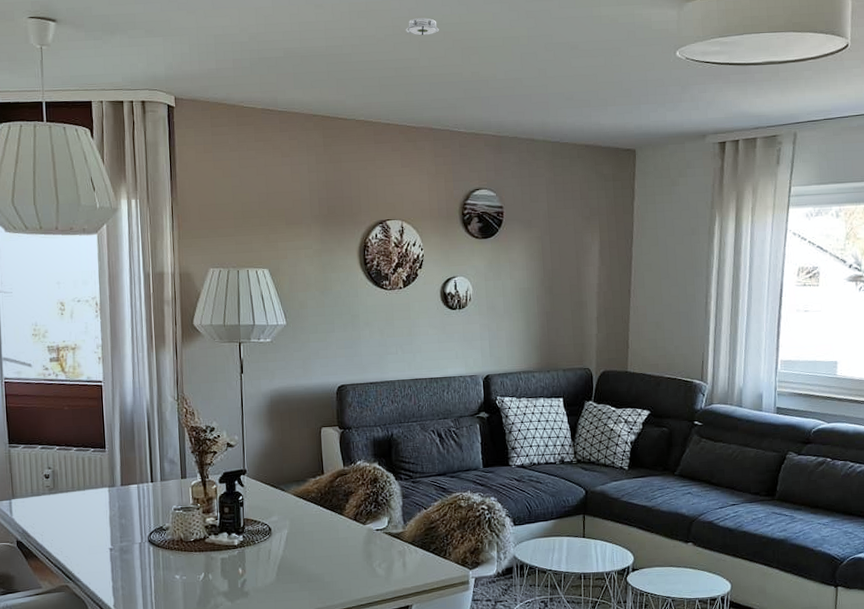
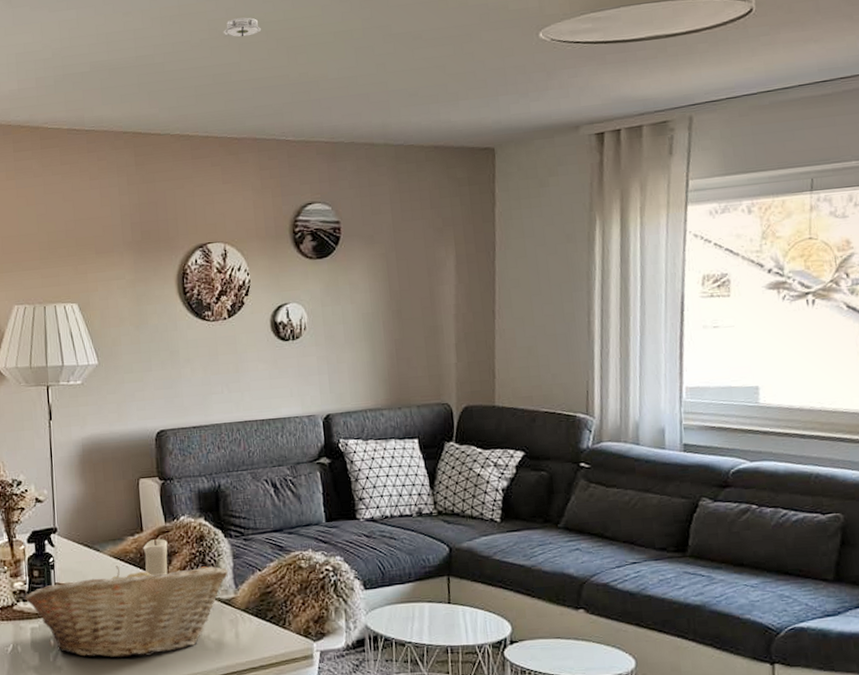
fruit basket: none [216,504,399,584] -> present [25,566,229,658]
candle: none [323,481,346,513] -> present [143,539,168,576]

